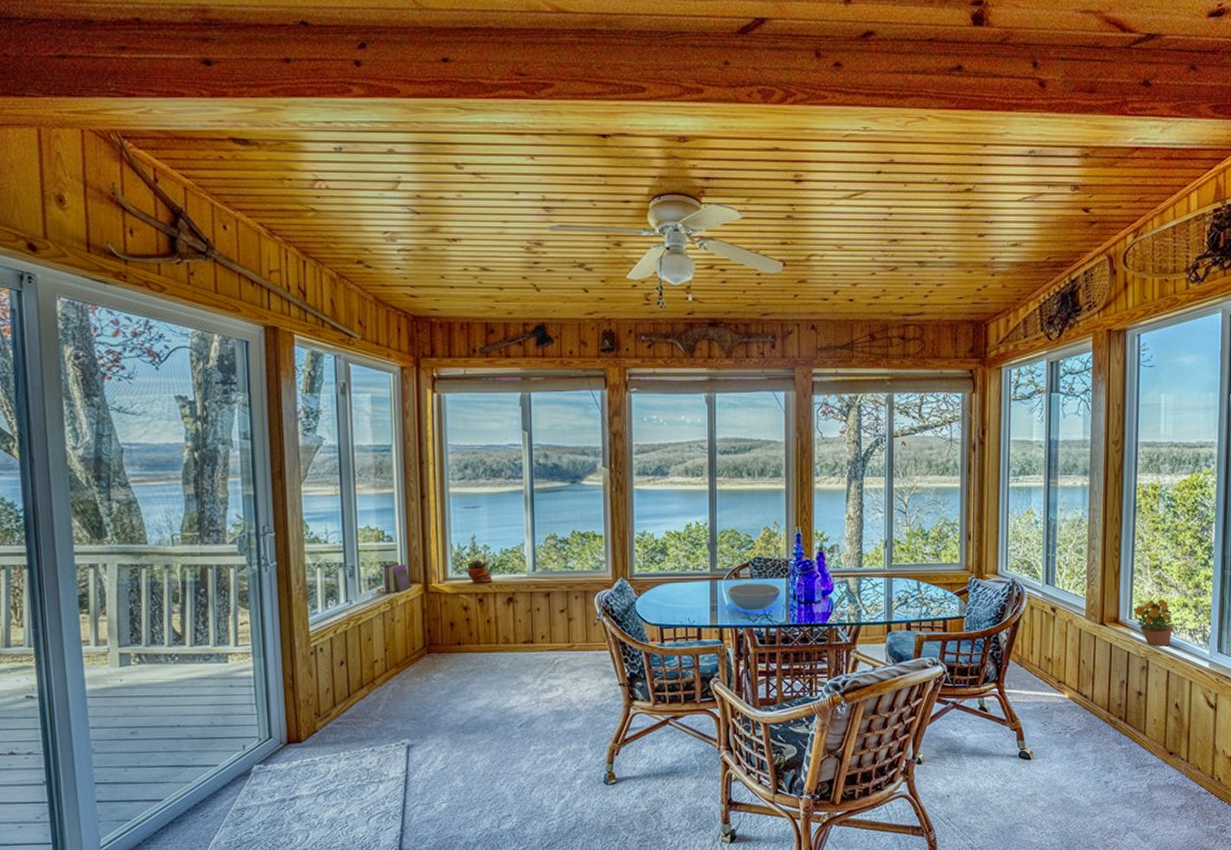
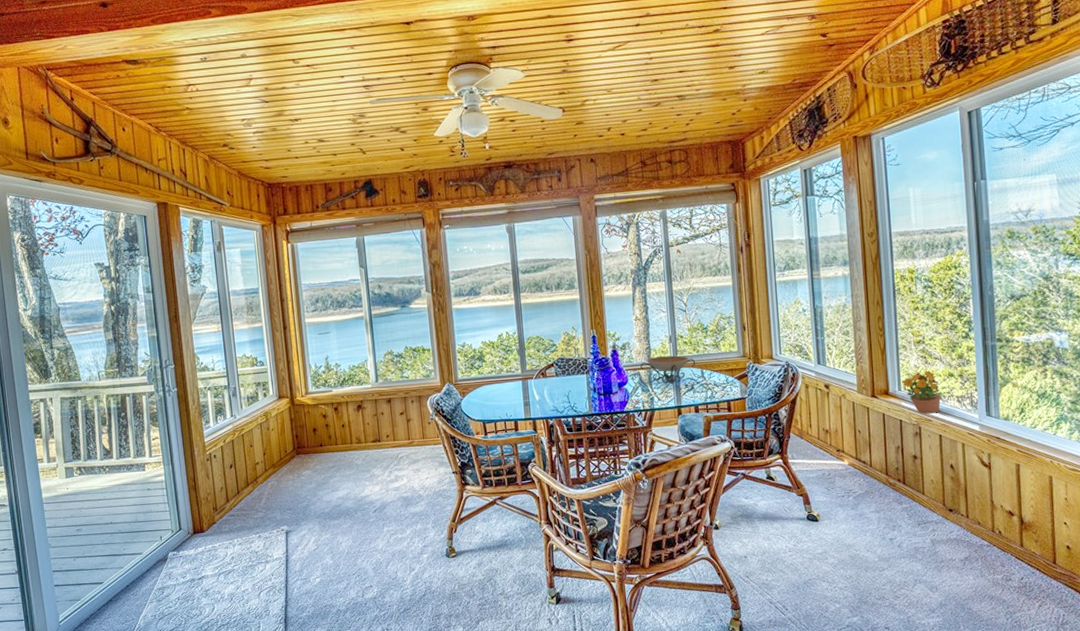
books: present [377,562,412,593] -> none [254,381,281,408]
succulent planter: present [468,559,493,583] -> none [324,375,345,395]
bowl: present [728,583,780,611] -> none [537,380,582,405]
decorative bowl: none [849,563,912,597] -> present [640,355,696,385]

